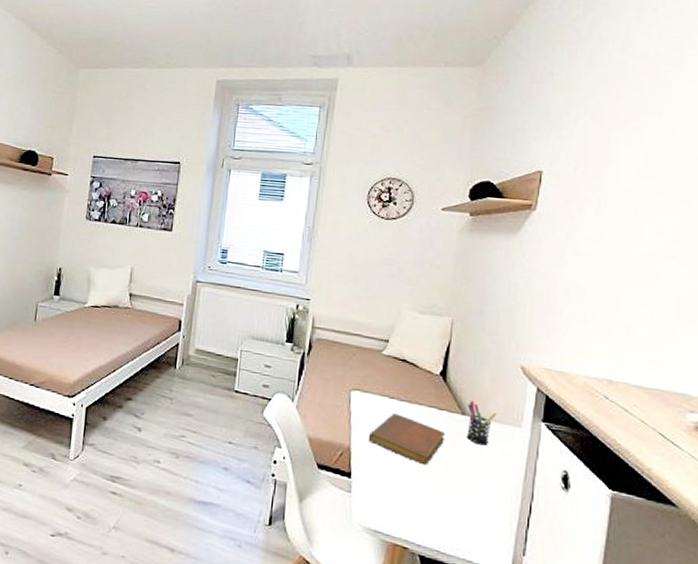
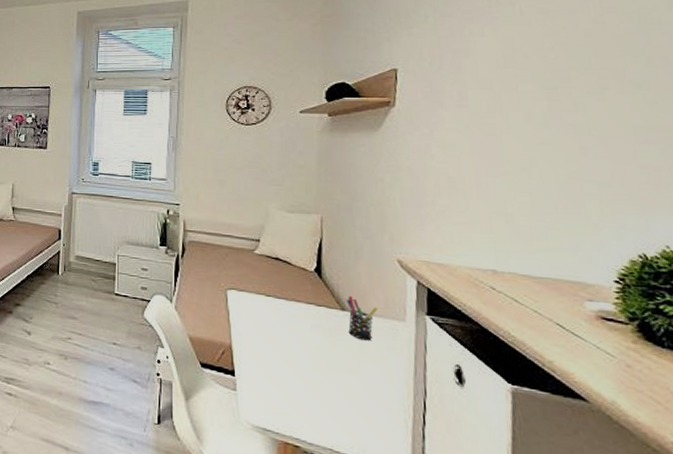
notebook: present [368,413,446,466] -> none [248,311,327,362]

